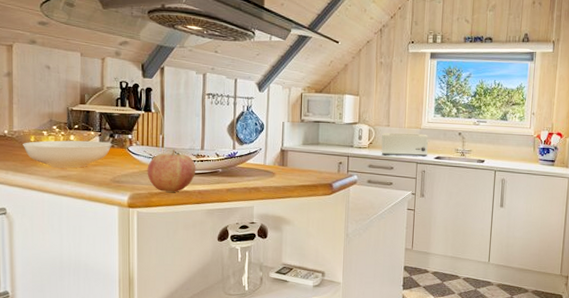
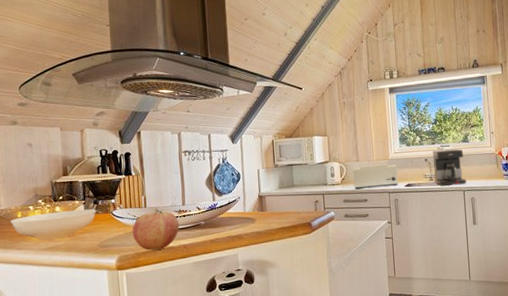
coffee maker: none [465,125,500,164] -> present [432,148,467,187]

